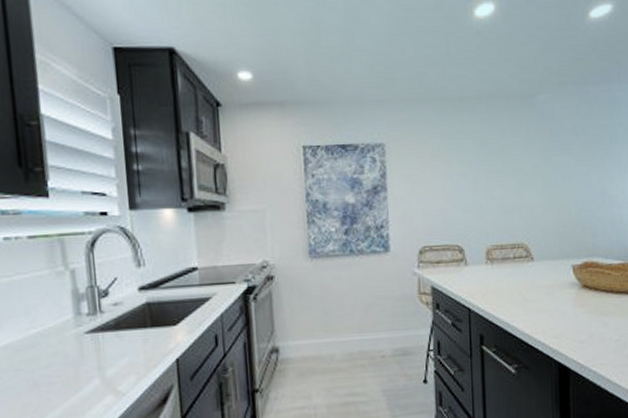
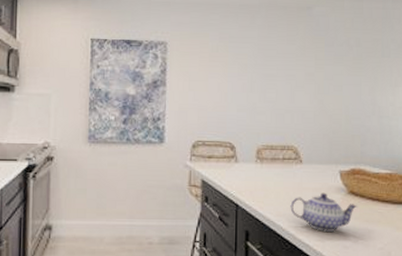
teapot: none [524,289,592,329] -> present [290,192,358,232]

